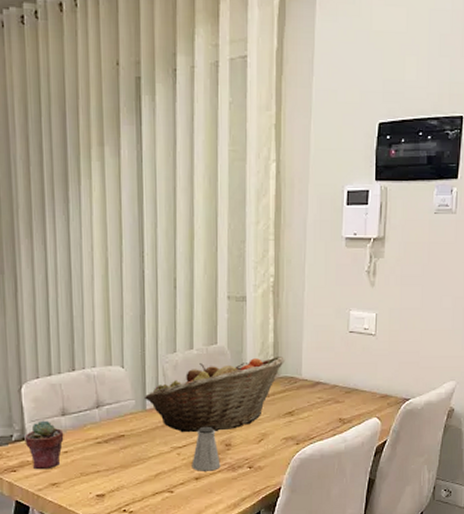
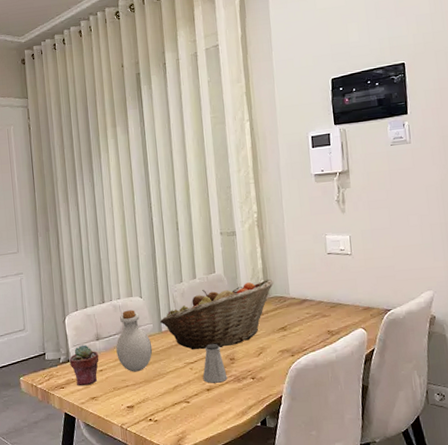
bottle: none [87,381,133,456] -> present [116,310,153,372]

